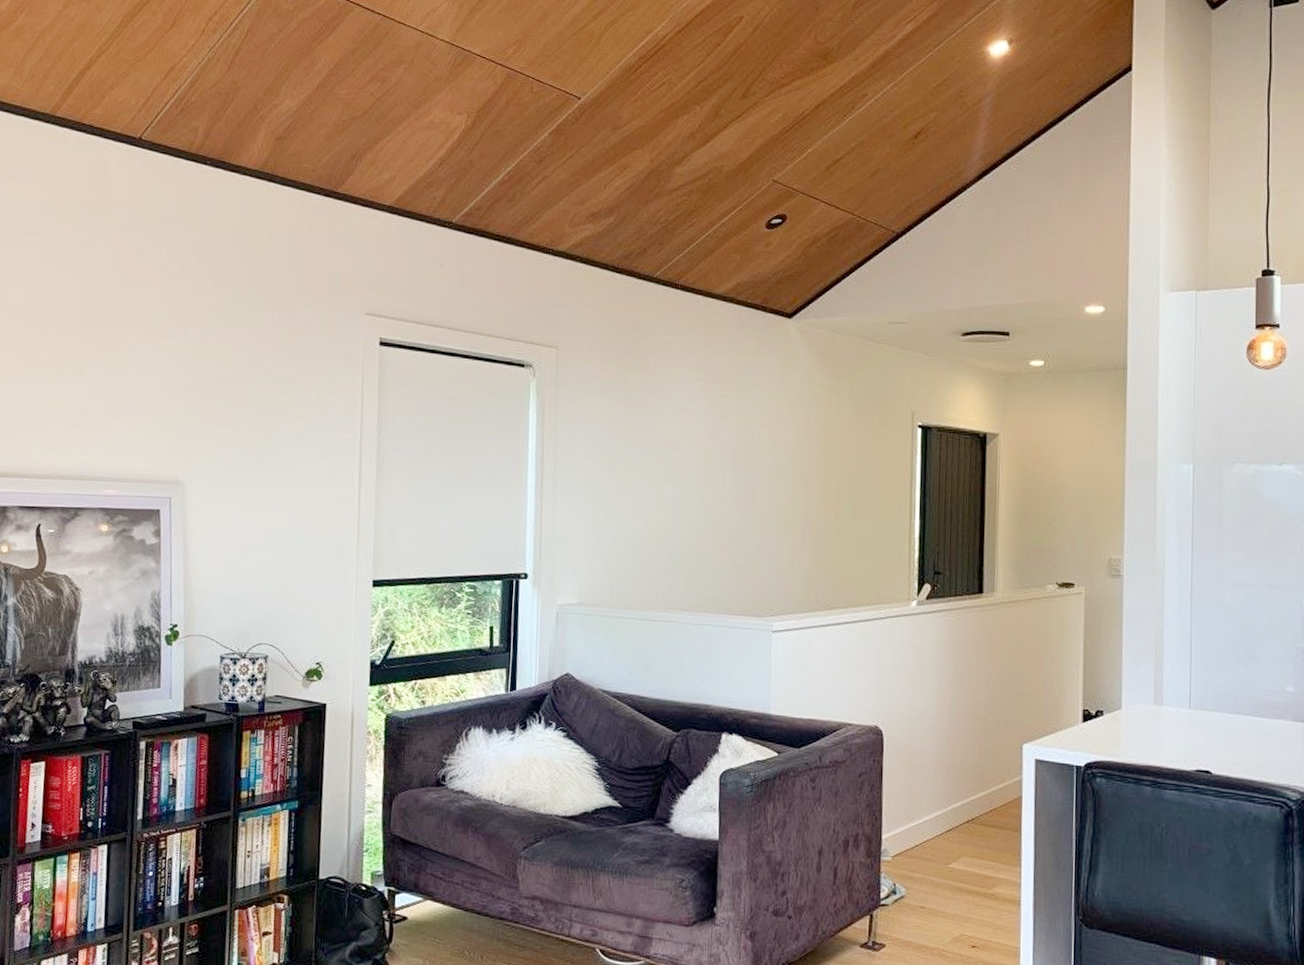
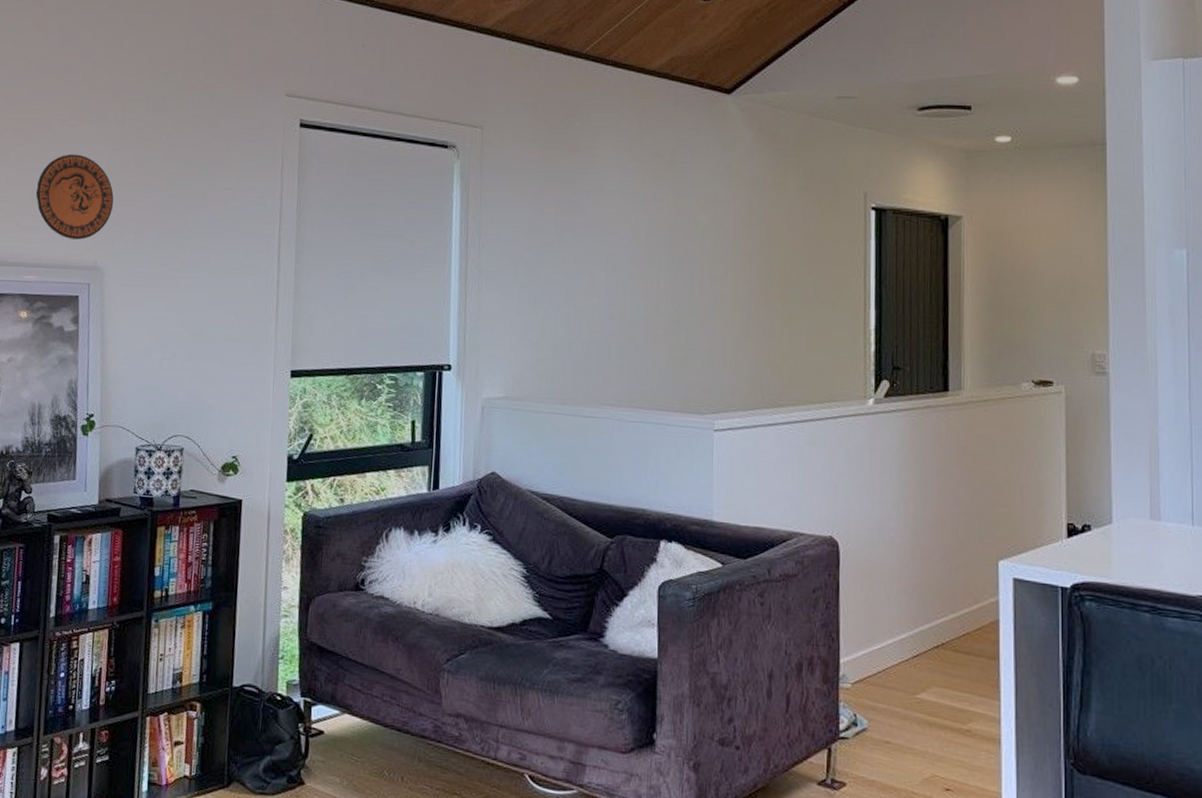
decorative plate: none [114,369,194,454] -> present [35,154,114,240]

